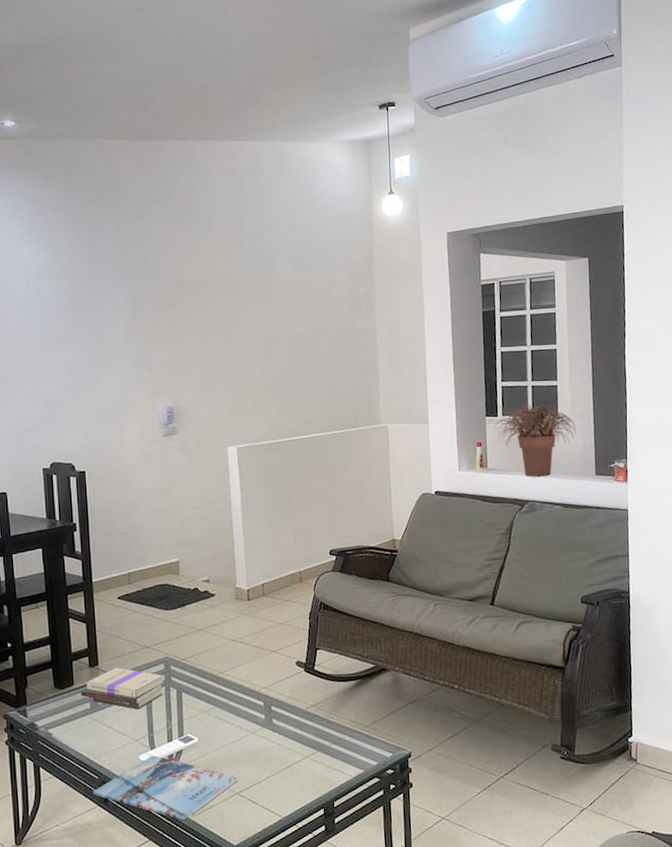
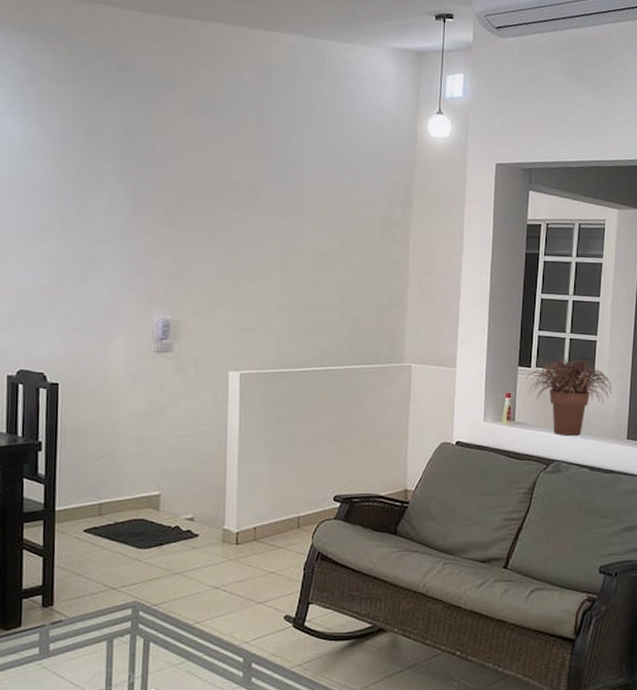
books: present [80,667,164,710] -> none [28,609,130,659]

